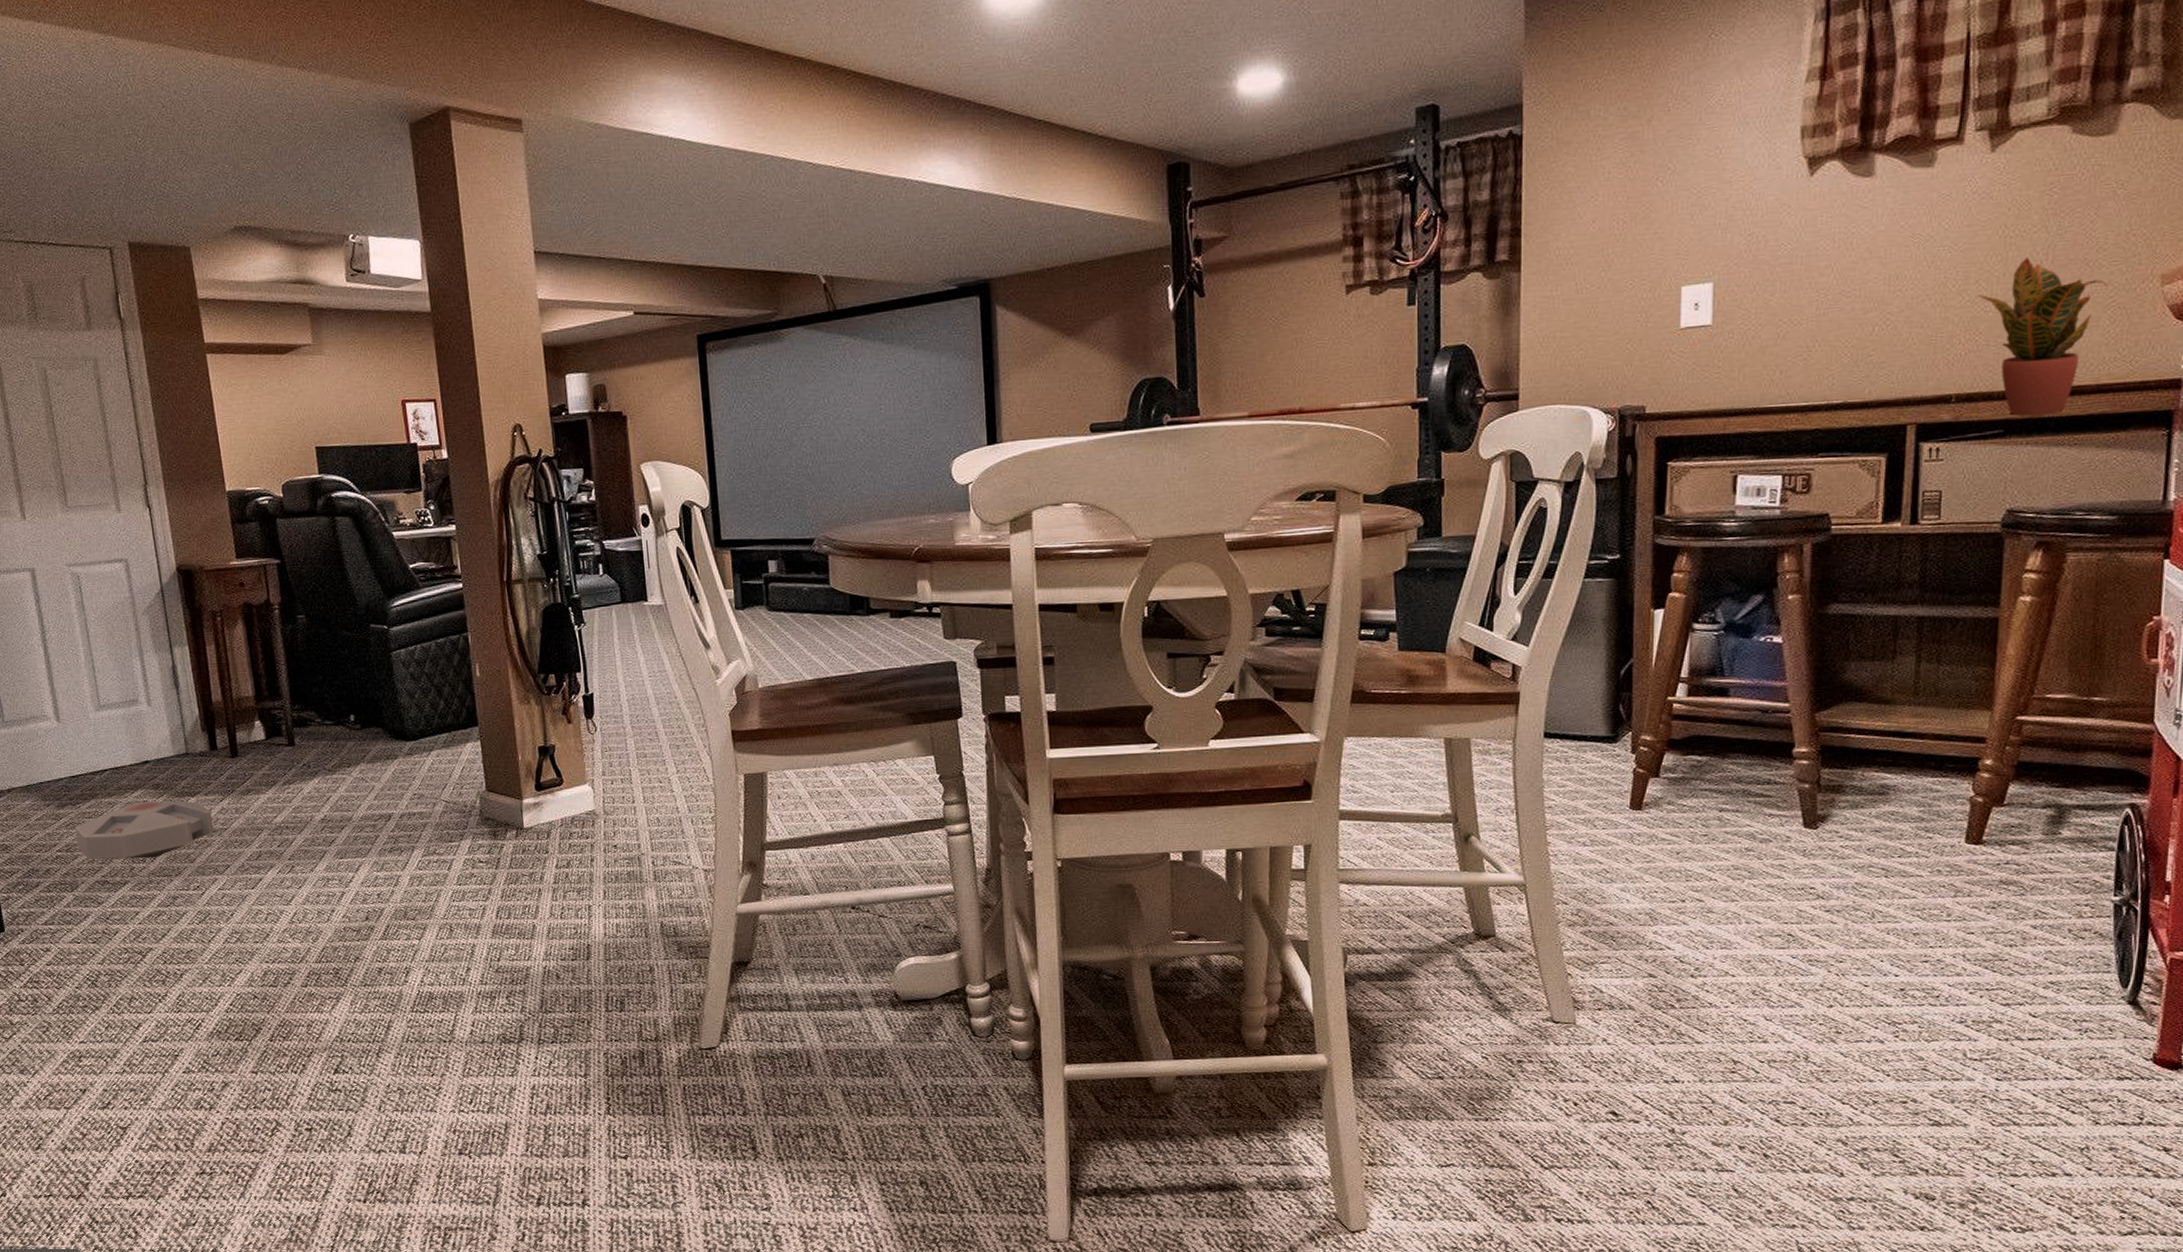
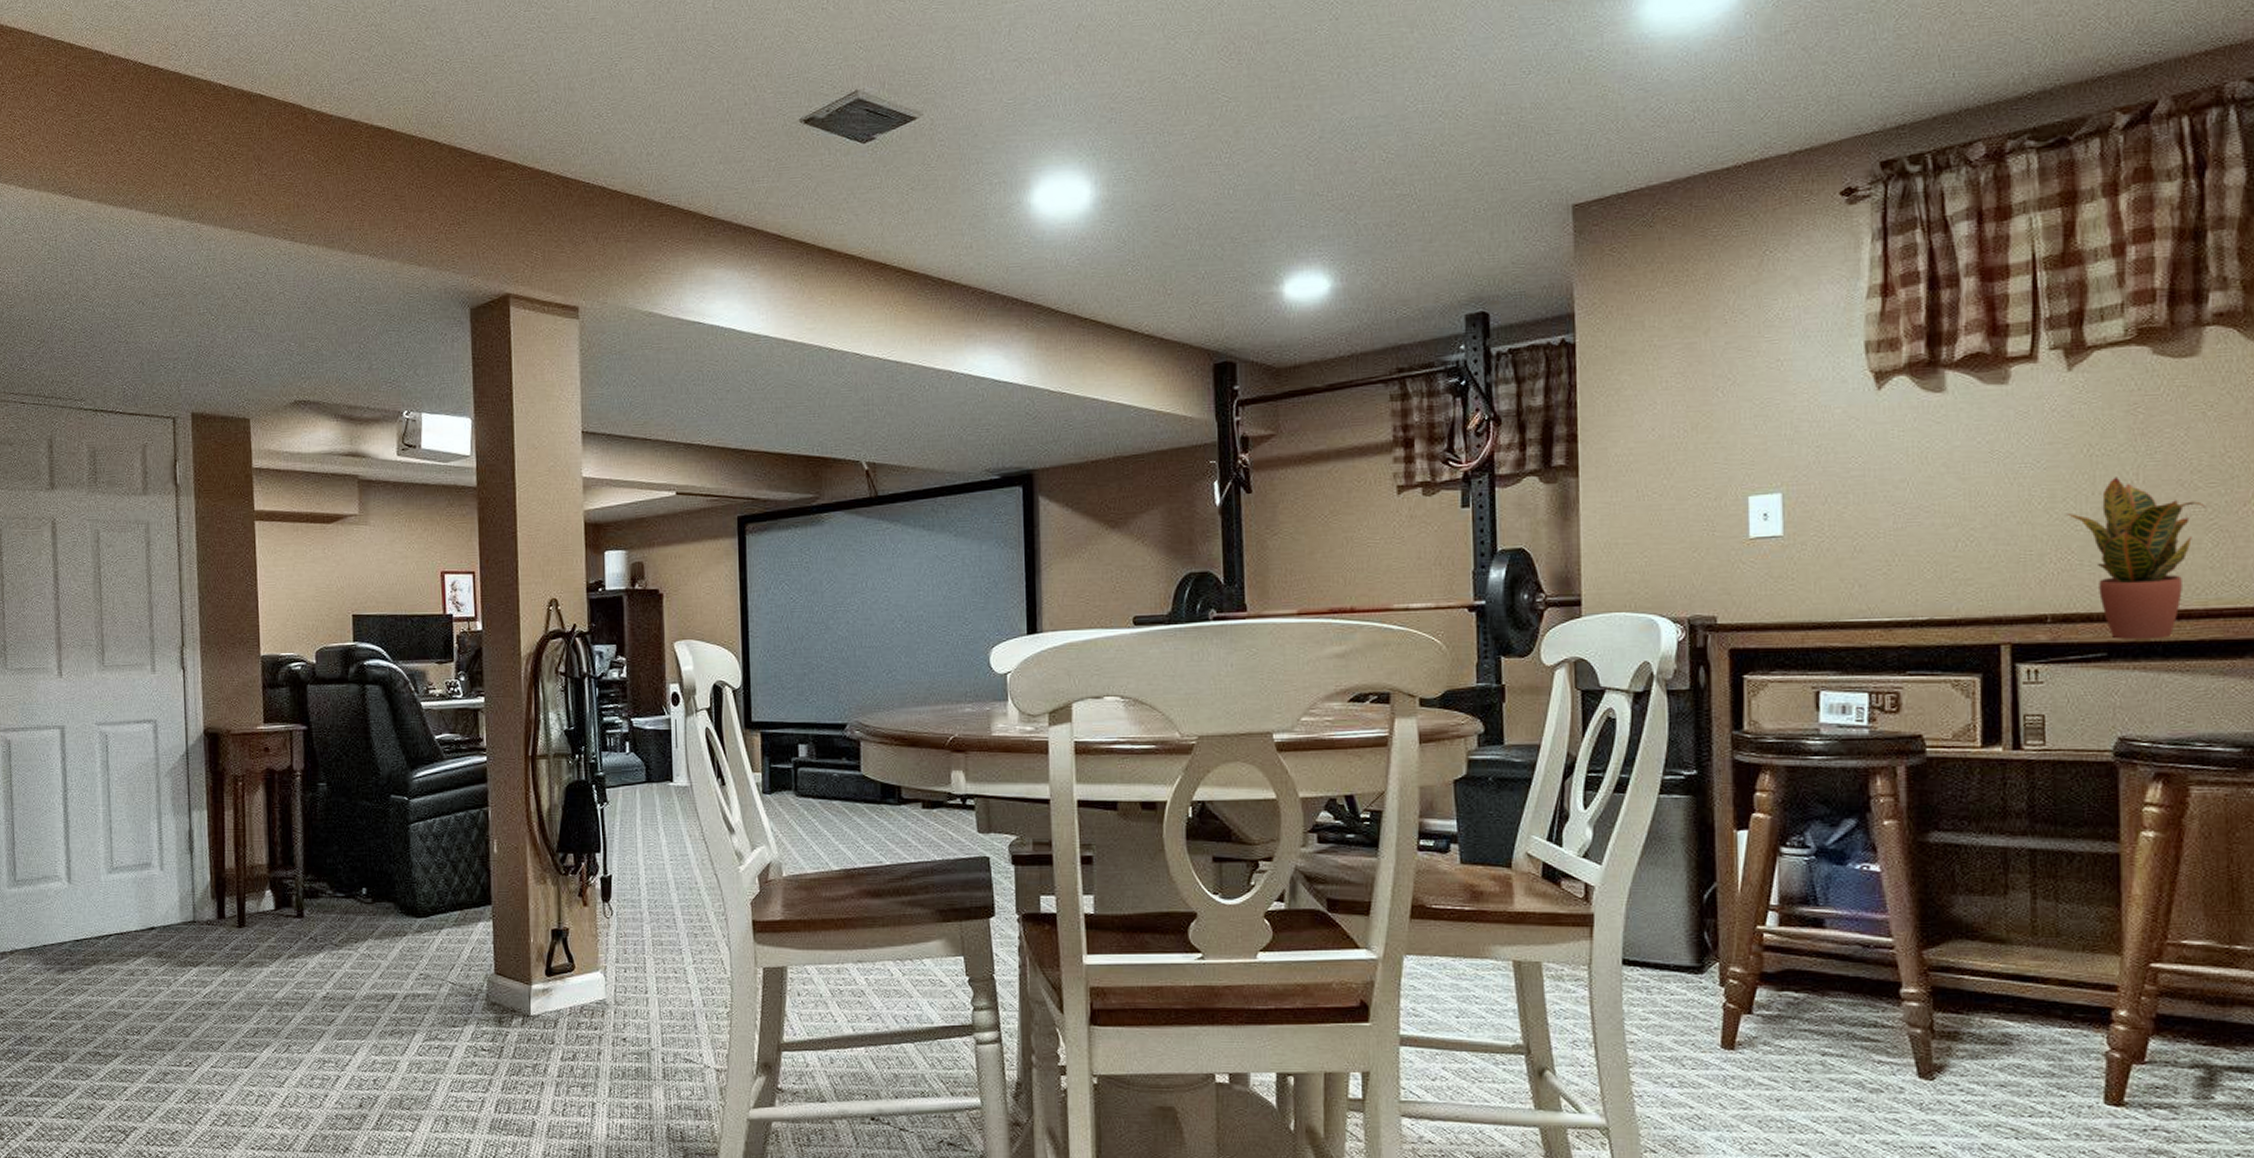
robot vacuum: present [74,800,215,860] -> none [72,970,213,1030]

